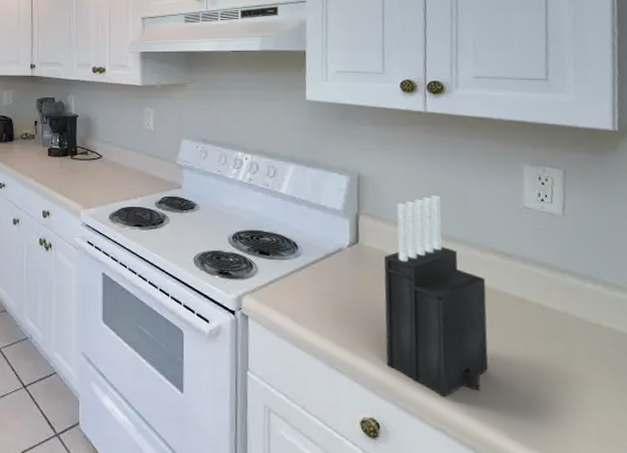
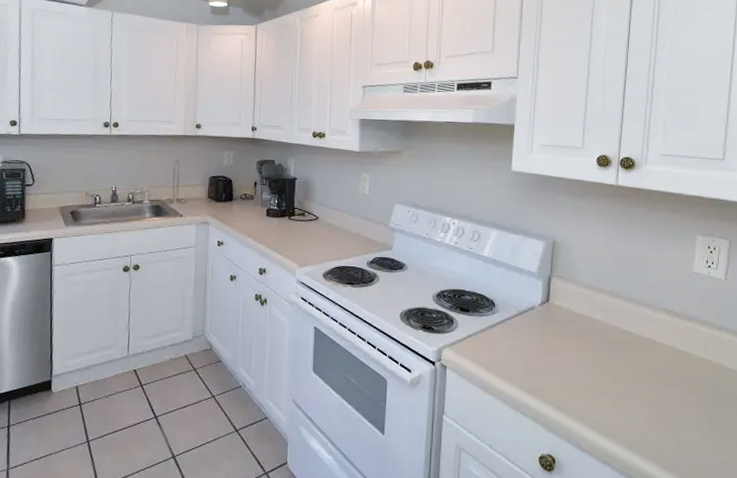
knife block: present [384,195,488,398] -> none [565,261,655,436]

